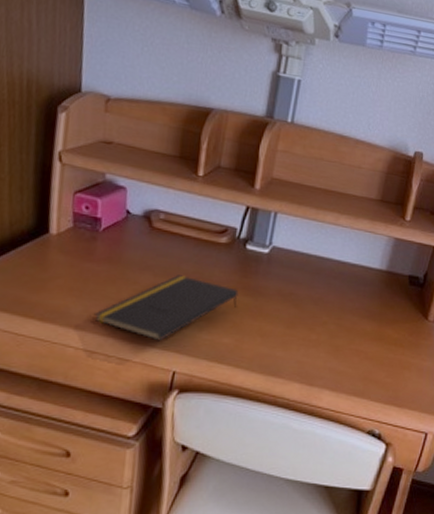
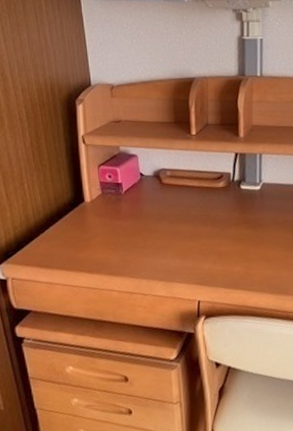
notepad: present [95,275,239,341] -> none [129,219,242,277]

